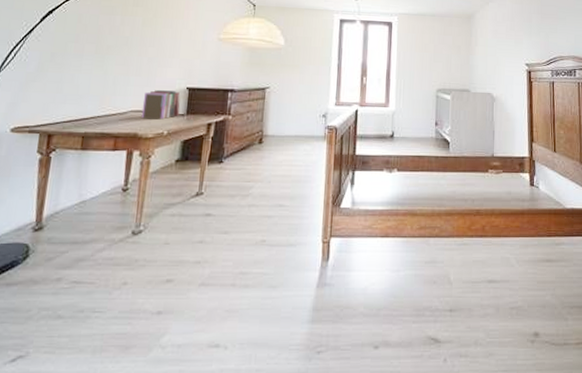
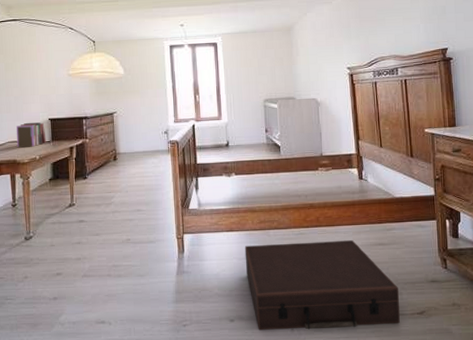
suitcase: none [398,254,565,361] -> present [244,240,400,330]

